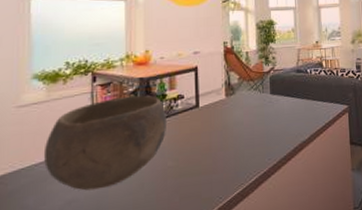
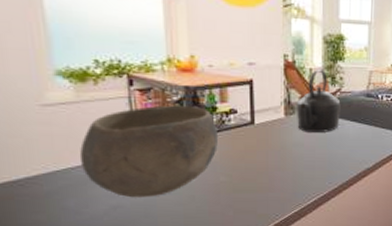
kettle: none [235,52,275,111] -> present [296,70,341,132]

